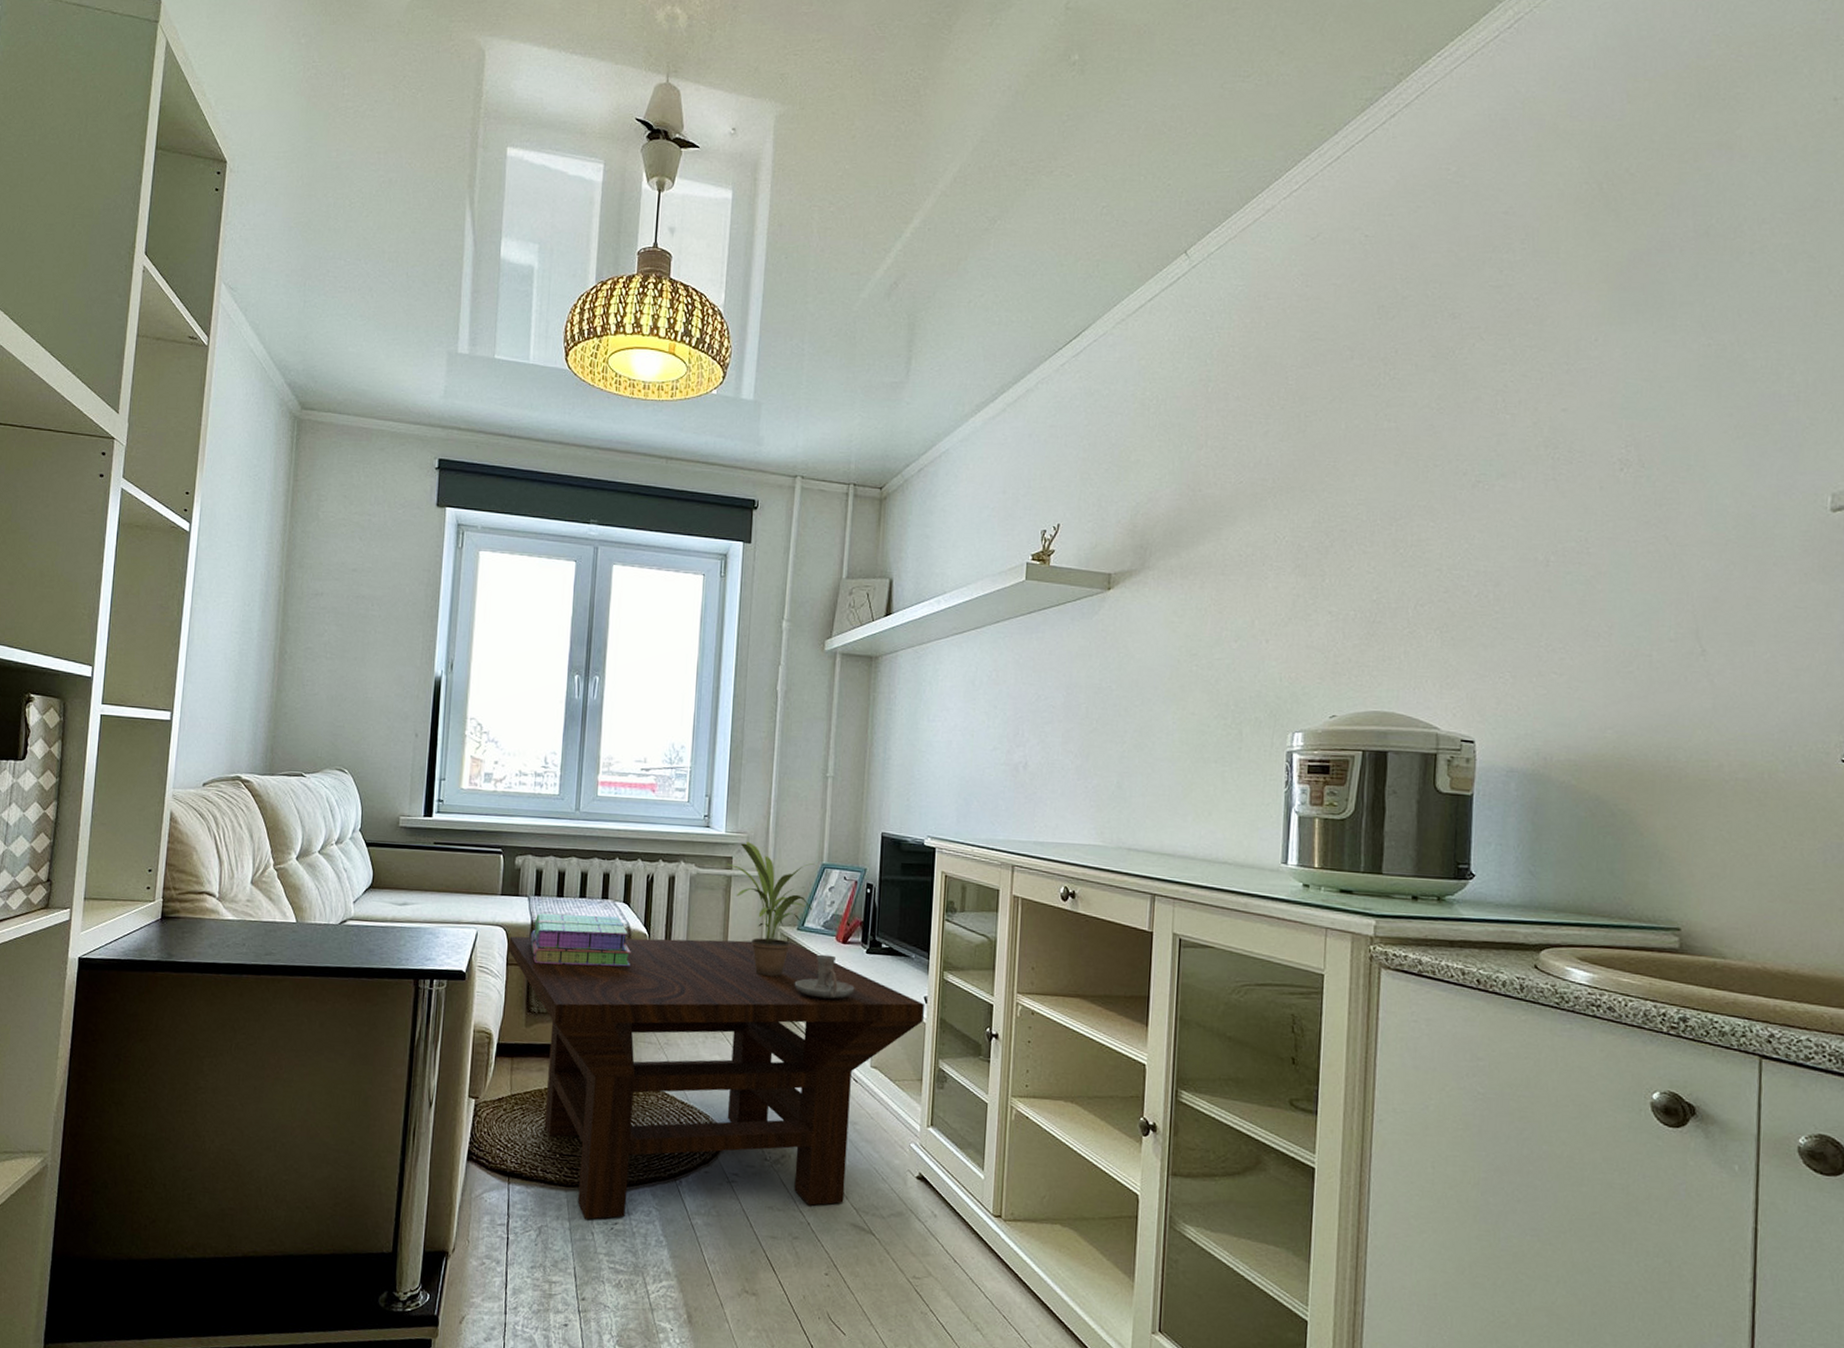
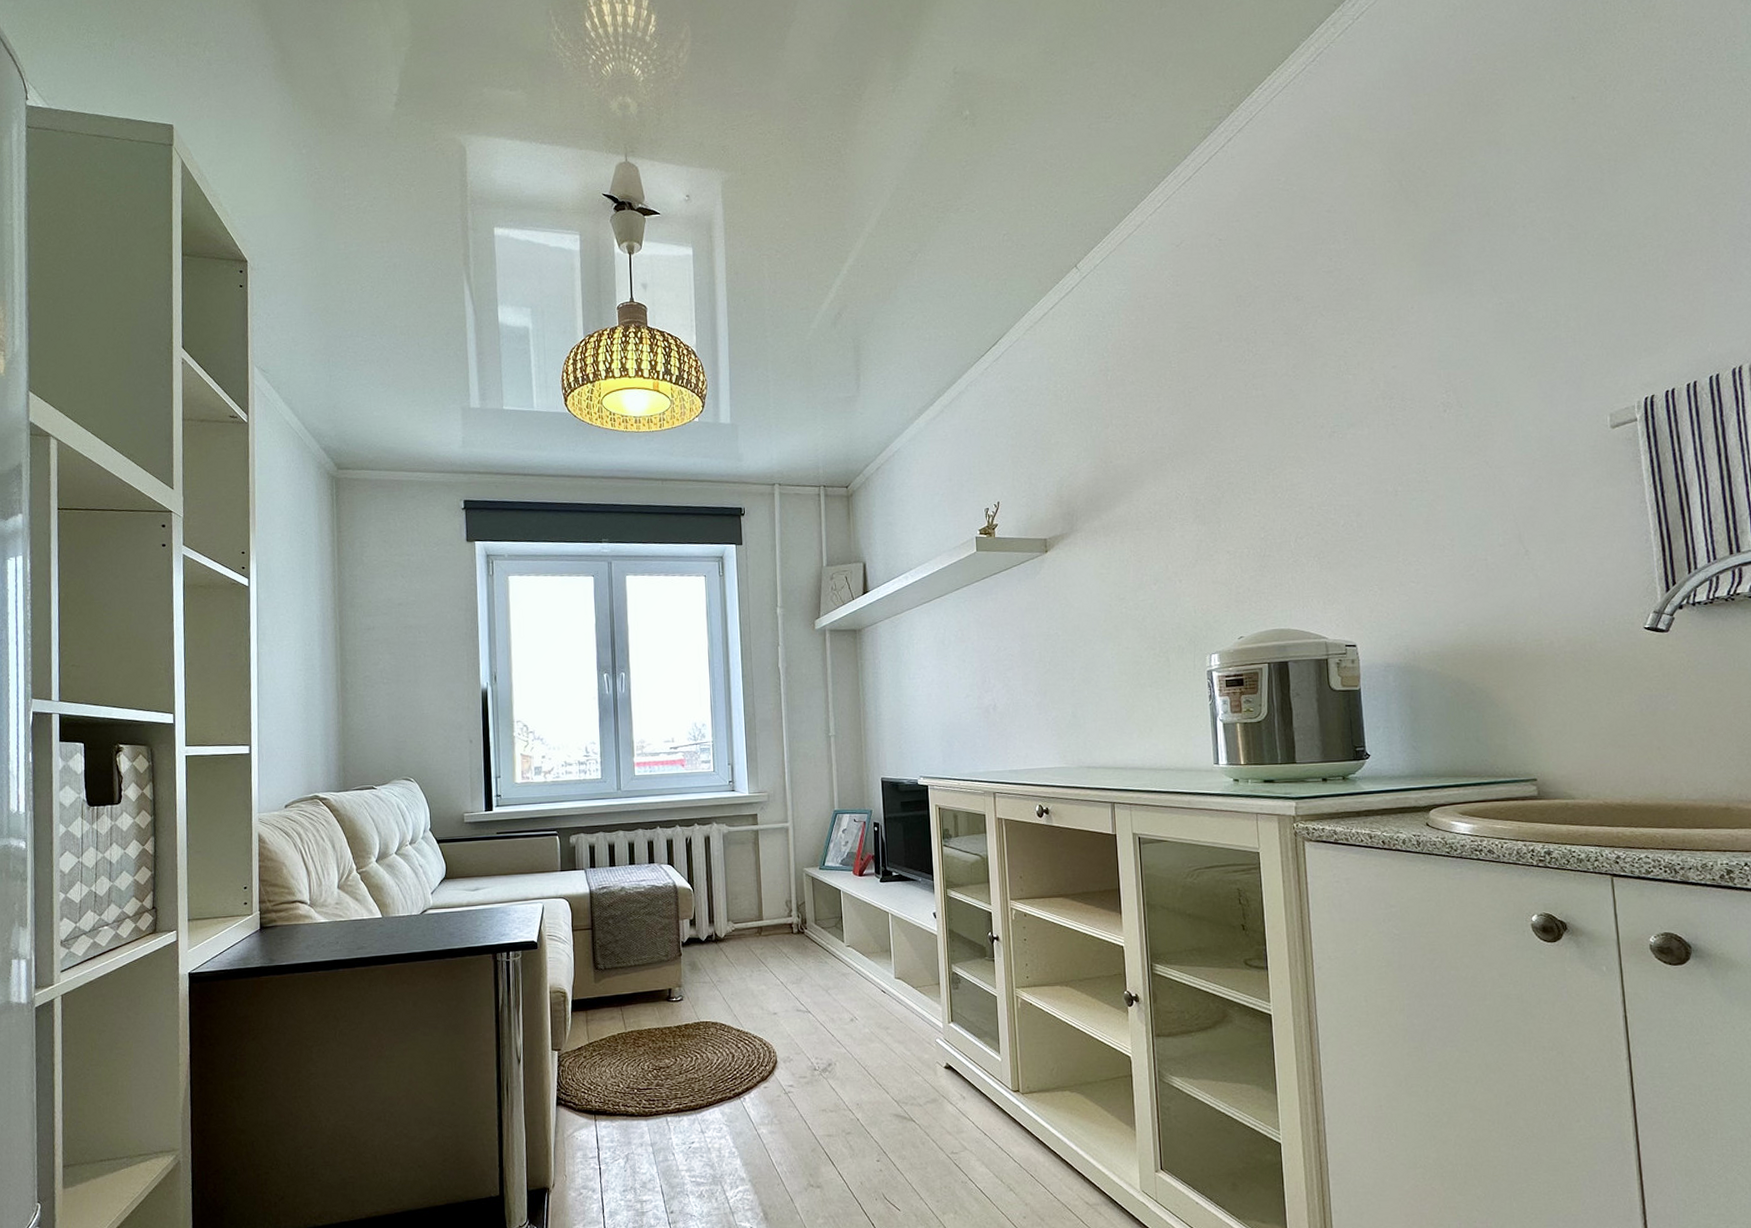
coffee table: present [508,936,925,1219] -> none [572,880,935,1142]
stack of books: present [530,913,631,967] -> none [590,877,680,927]
potted plant: present [727,842,814,977] -> none [753,799,831,913]
candle holder: present [794,954,855,999] -> none [822,887,874,925]

